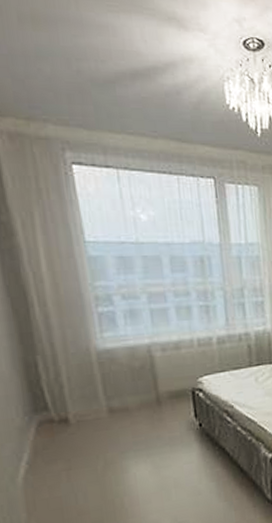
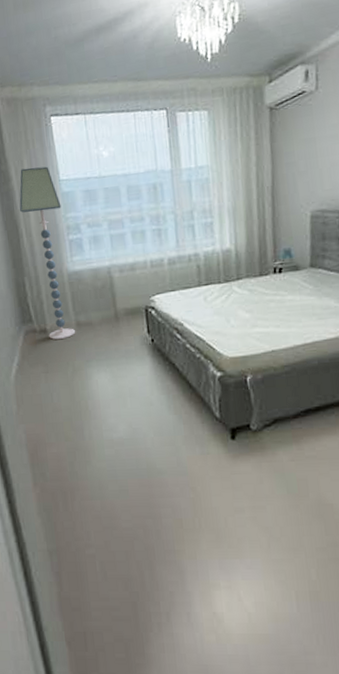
floor lamp: none [28,222,108,430] -> present [19,166,76,340]

